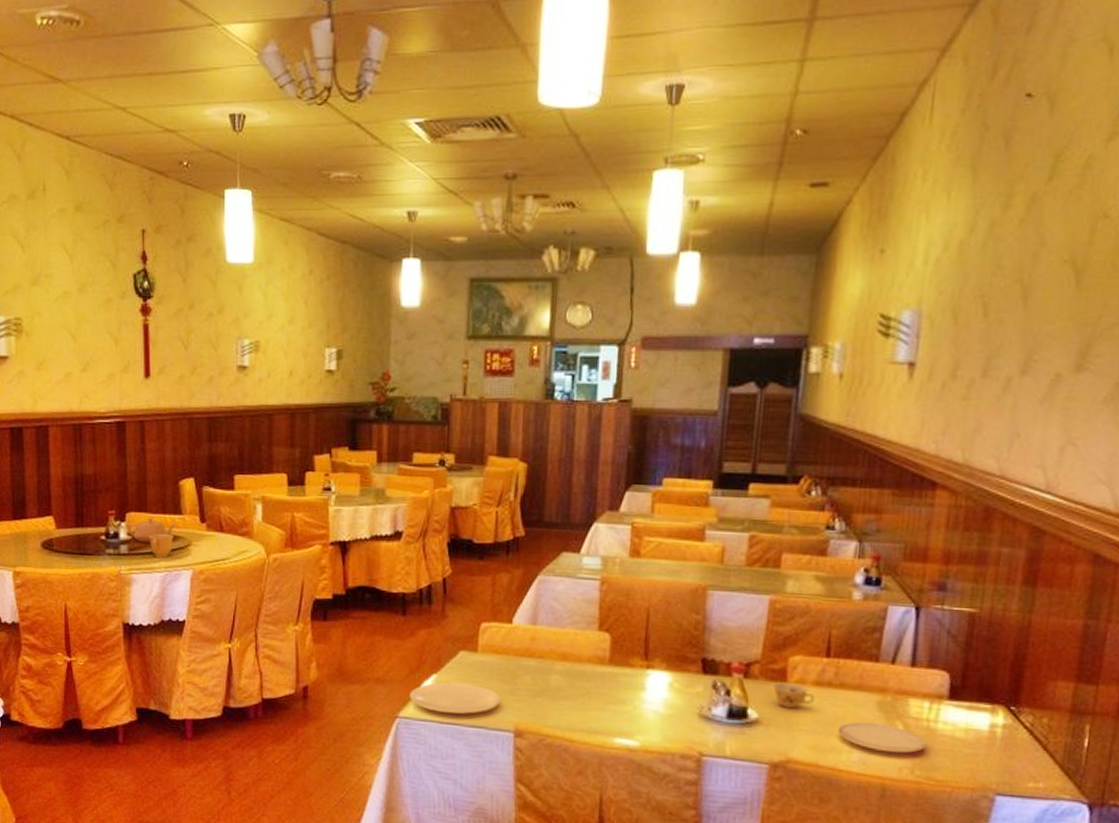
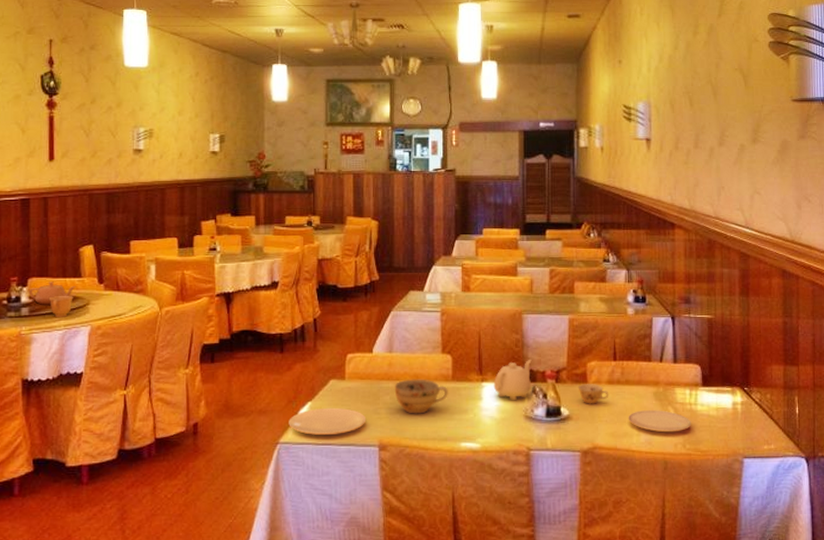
teacup: none [536,657,603,700] -> present [394,379,448,414]
teapot: none [661,646,715,696] -> present [493,359,532,401]

